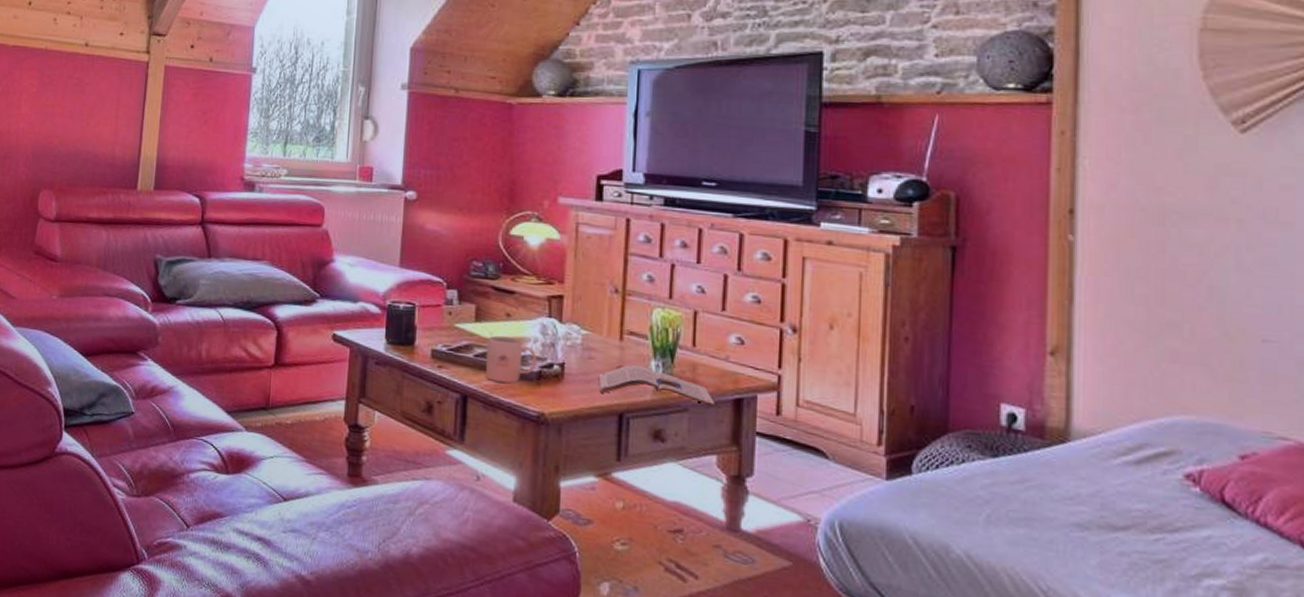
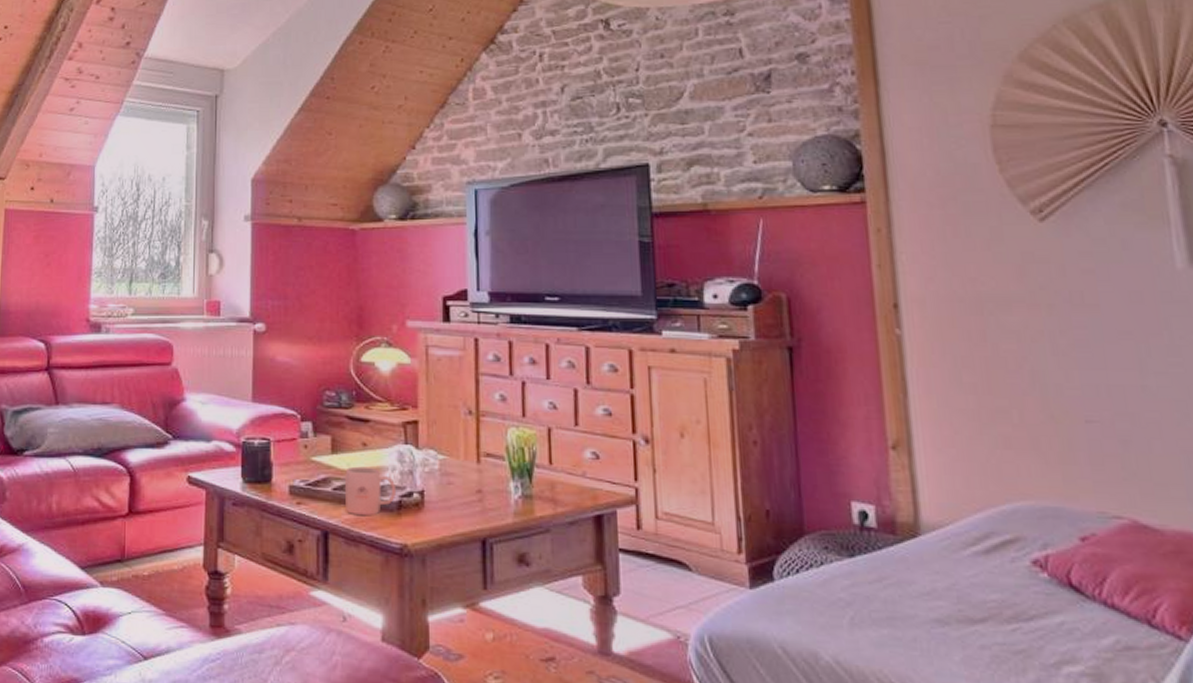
magazine: present [598,365,716,406] -> none [458,488,577,525]

